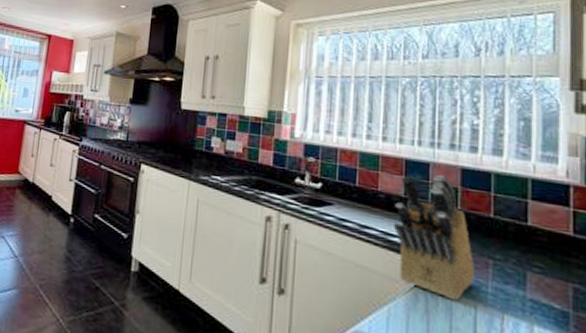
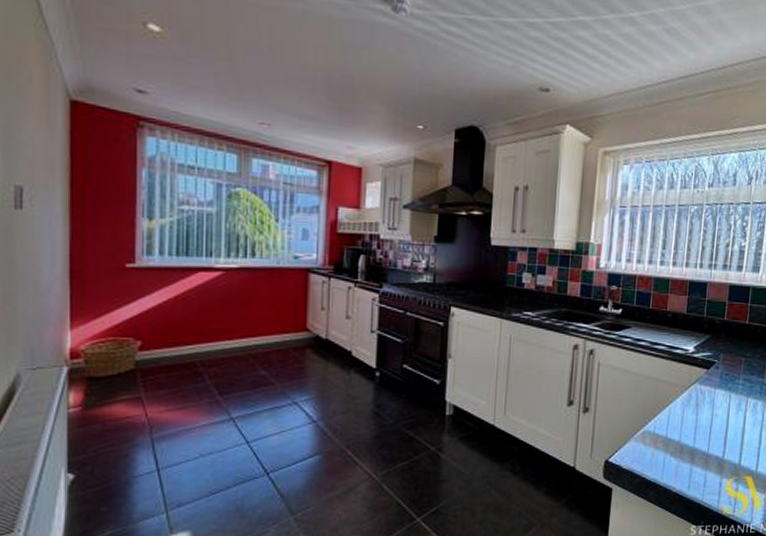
knife block: present [393,175,476,301] -> none [676,293,733,394]

